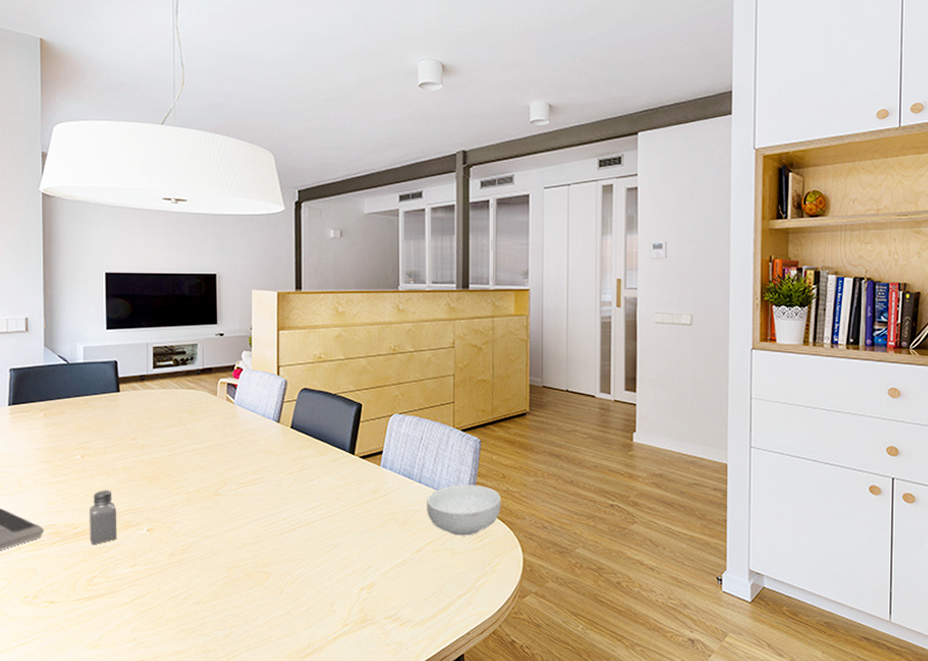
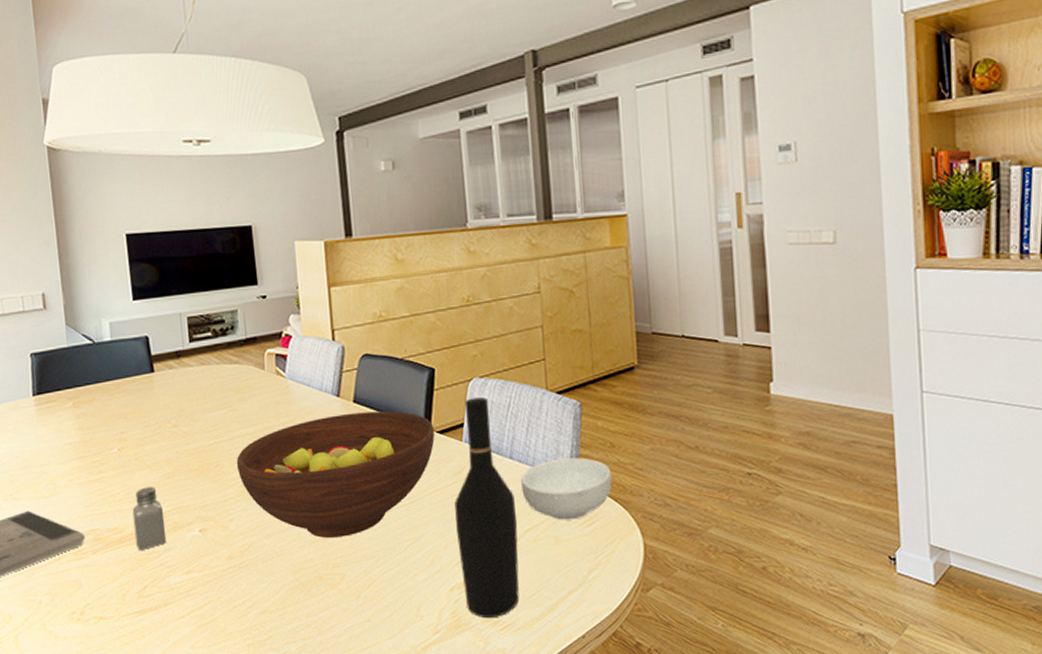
fruit bowl: none [185,437,357,541] -> present [236,411,435,538]
wine bottle: none [370,431,421,616] -> present [454,397,519,619]

